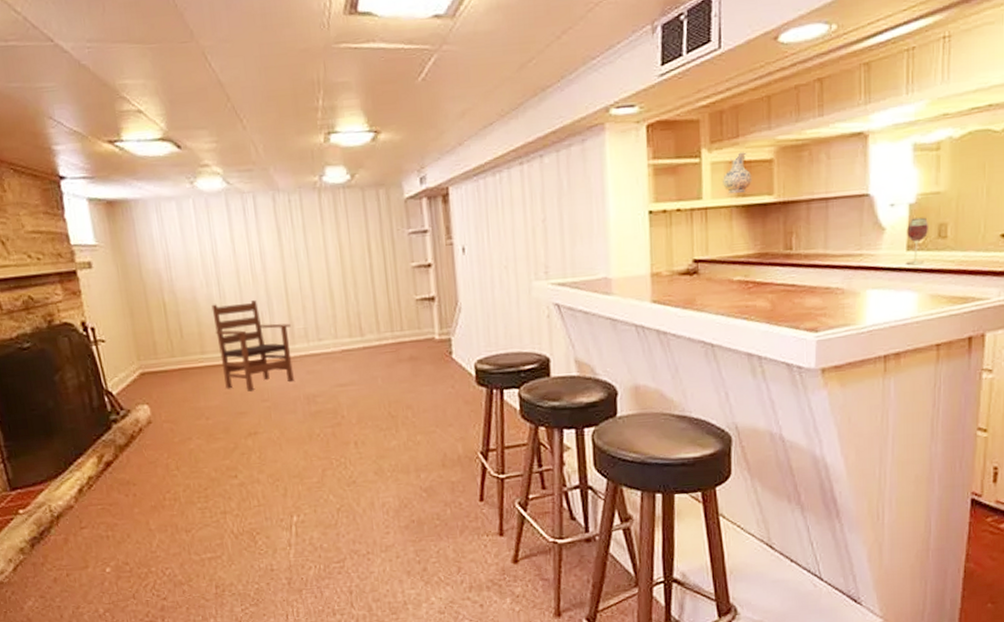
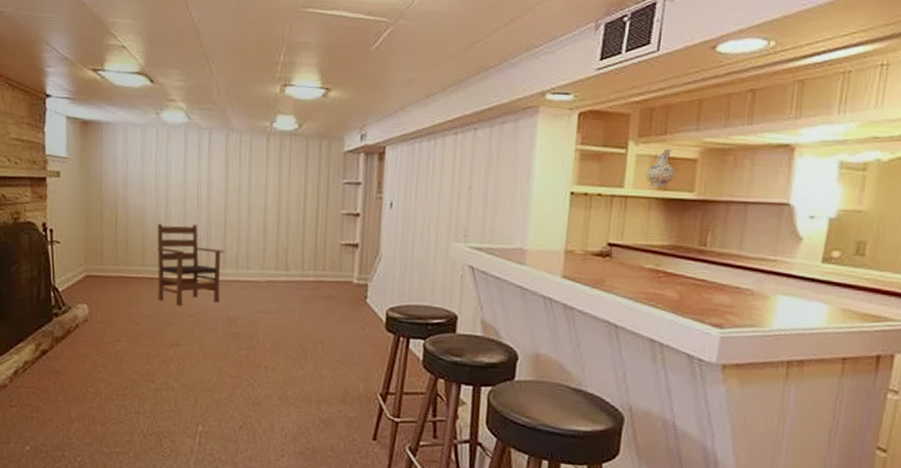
wineglass: present [906,217,929,266] -> none [820,232,848,278]

